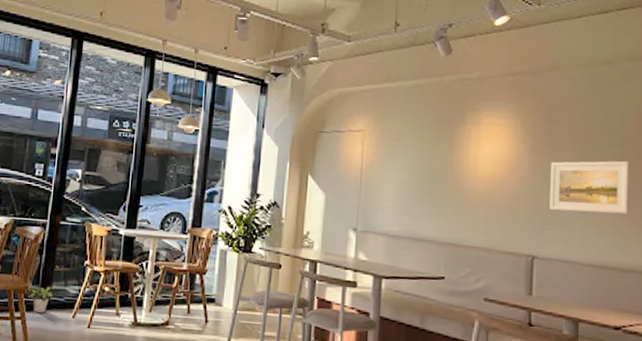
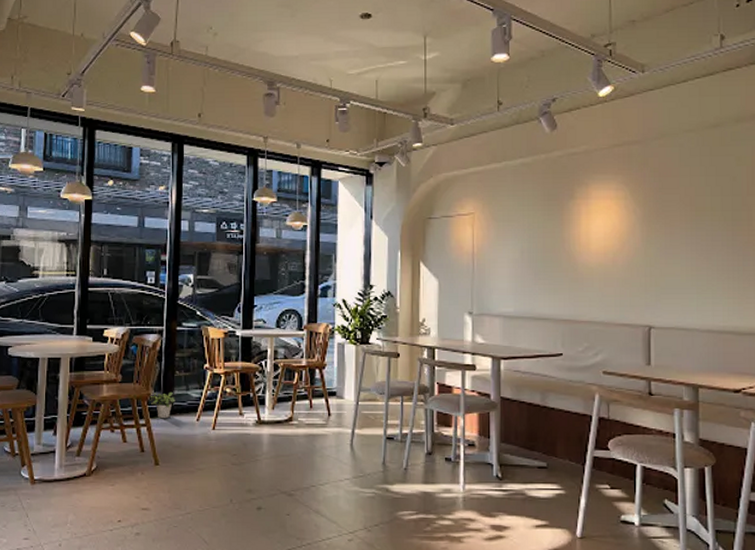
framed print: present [549,160,630,215] -> none [663,224,744,280]

